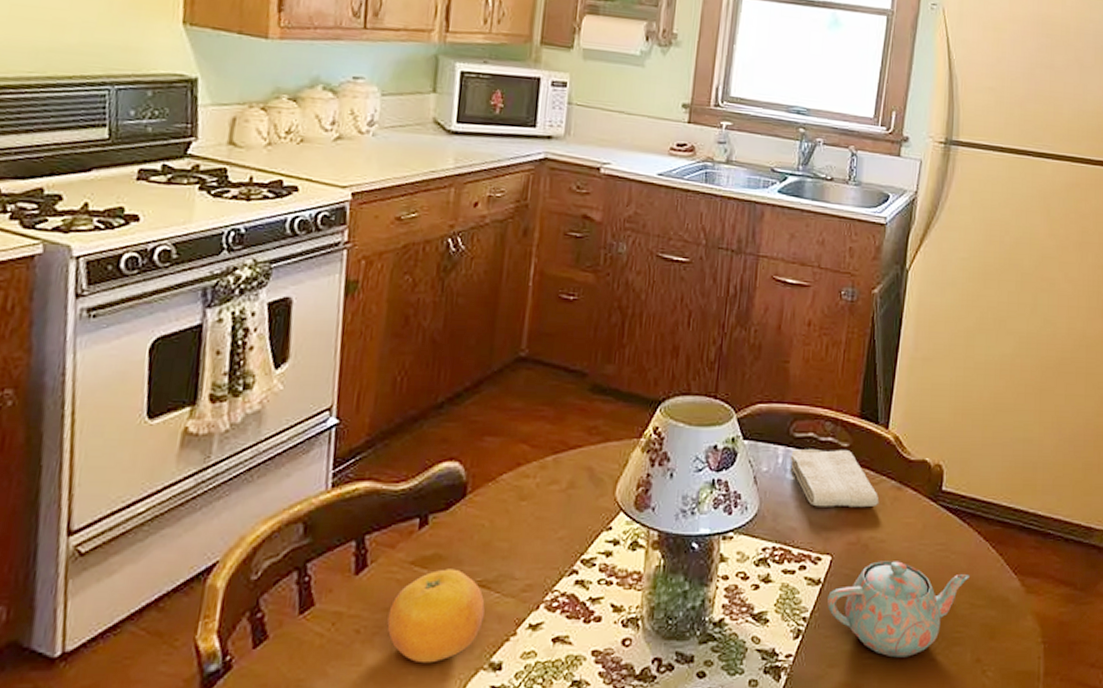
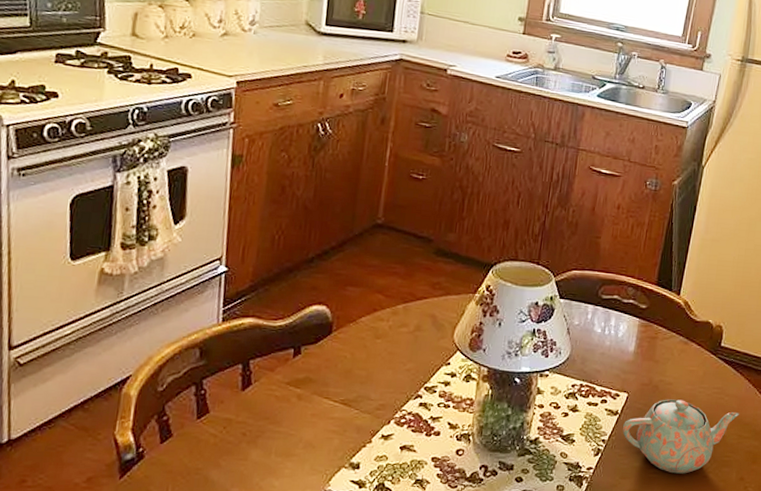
fruit: present [387,569,485,664] -> none [267,389,347,461]
washcloth: present [789,448,879,508] -> none [597,308,669,357]

